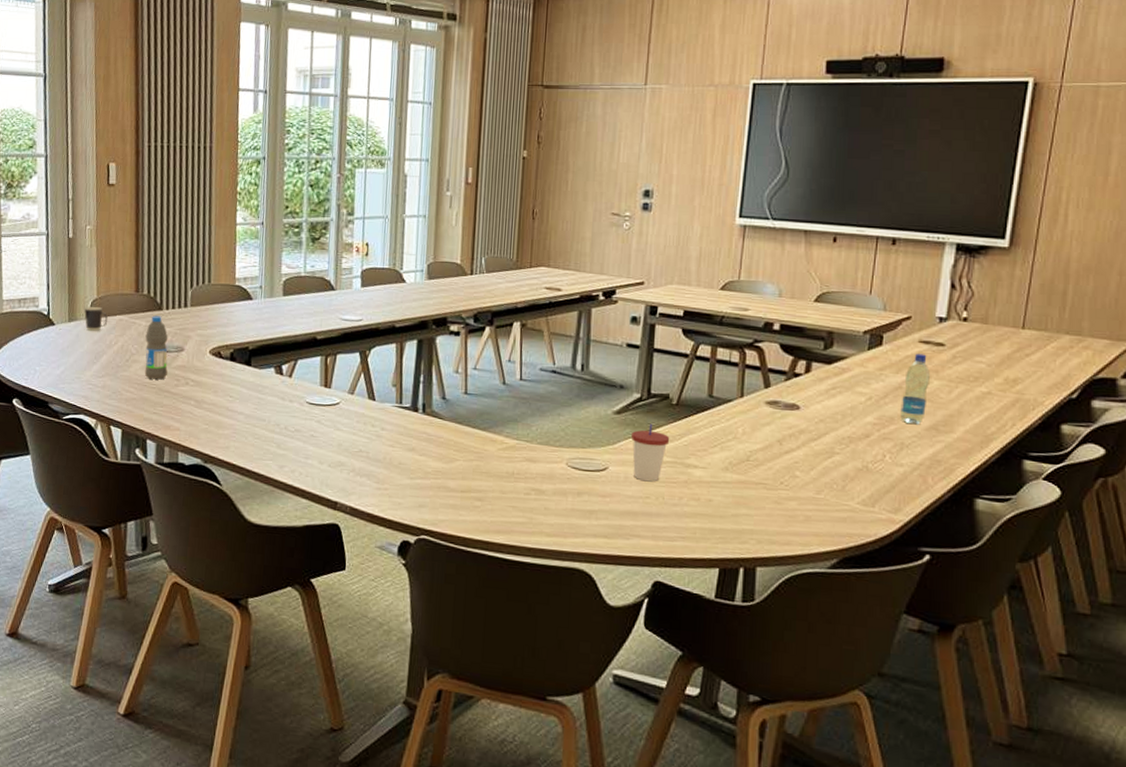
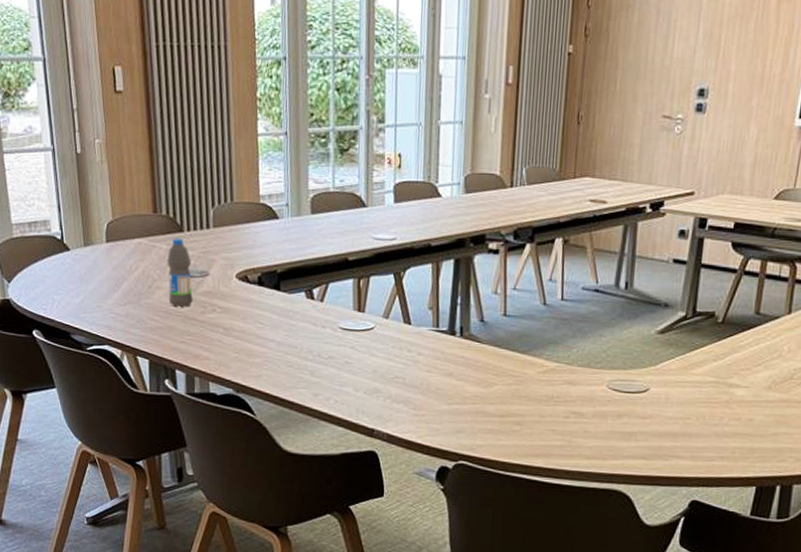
mug: present [84,306,108,331] -> none [100,229,125,256]
cup: present [632,423,670,482] -> none [674,343,714,403]

